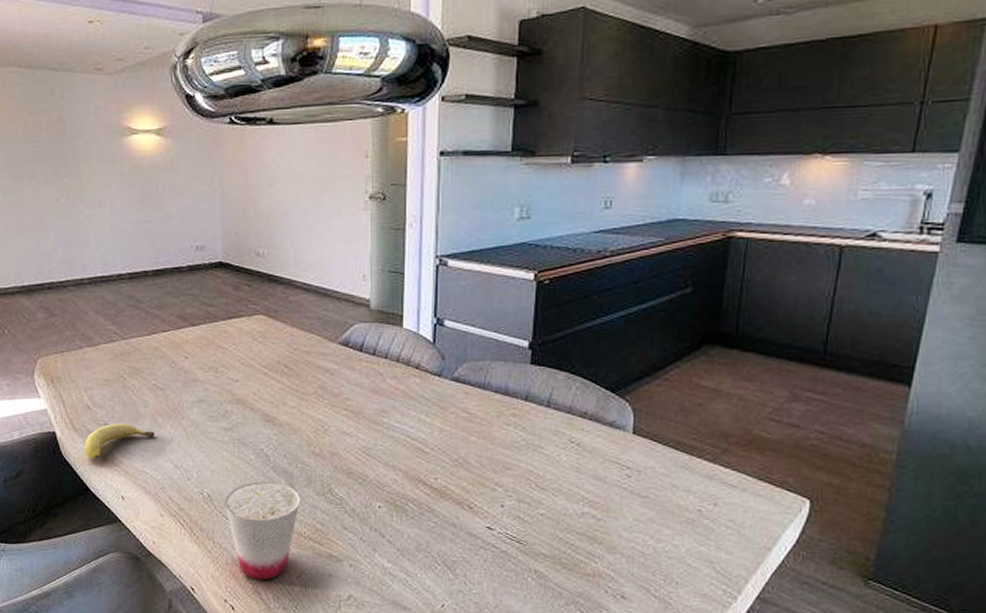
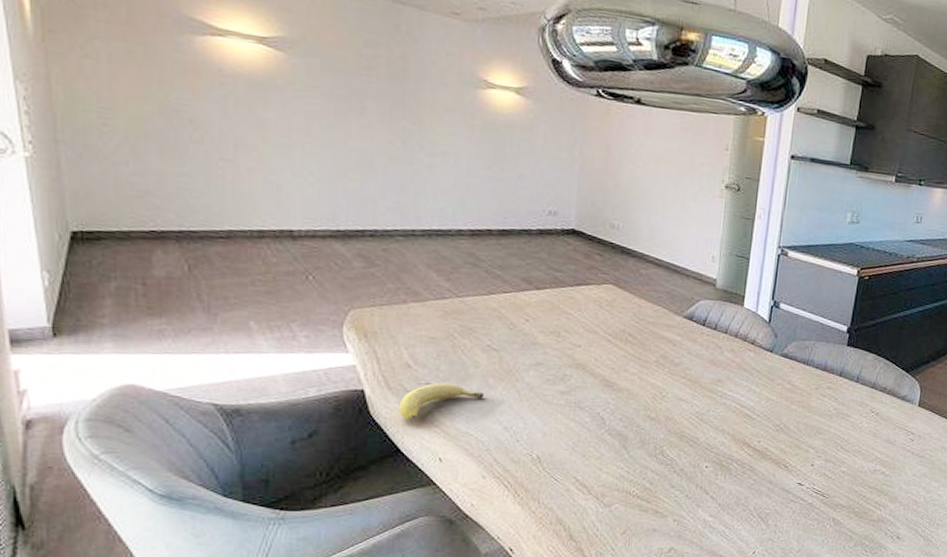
cup: present [225,481,300,580] -> none [554,444,632,538]

